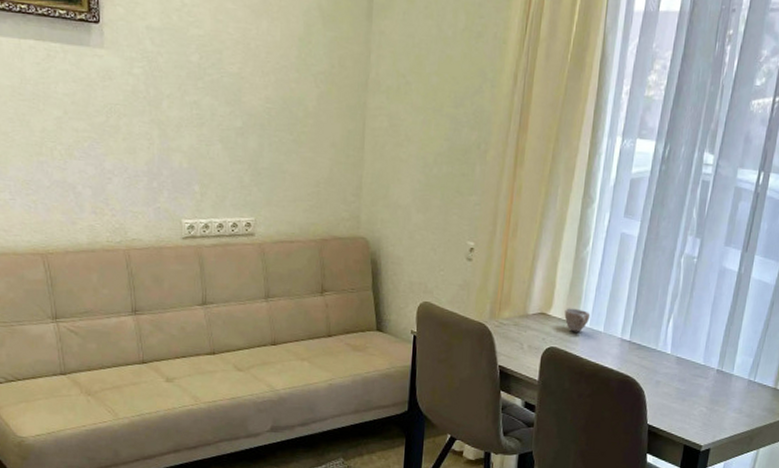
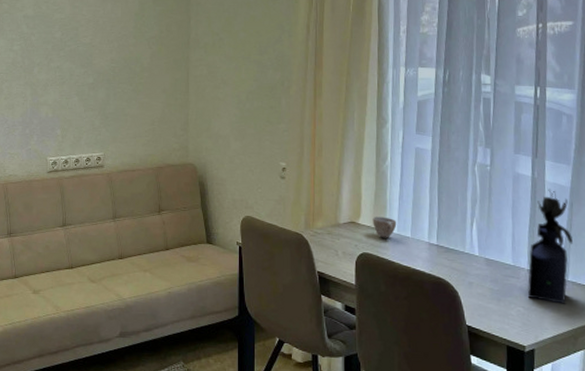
vase: none [712,286,770,405] -> present [527,189,573,304]

